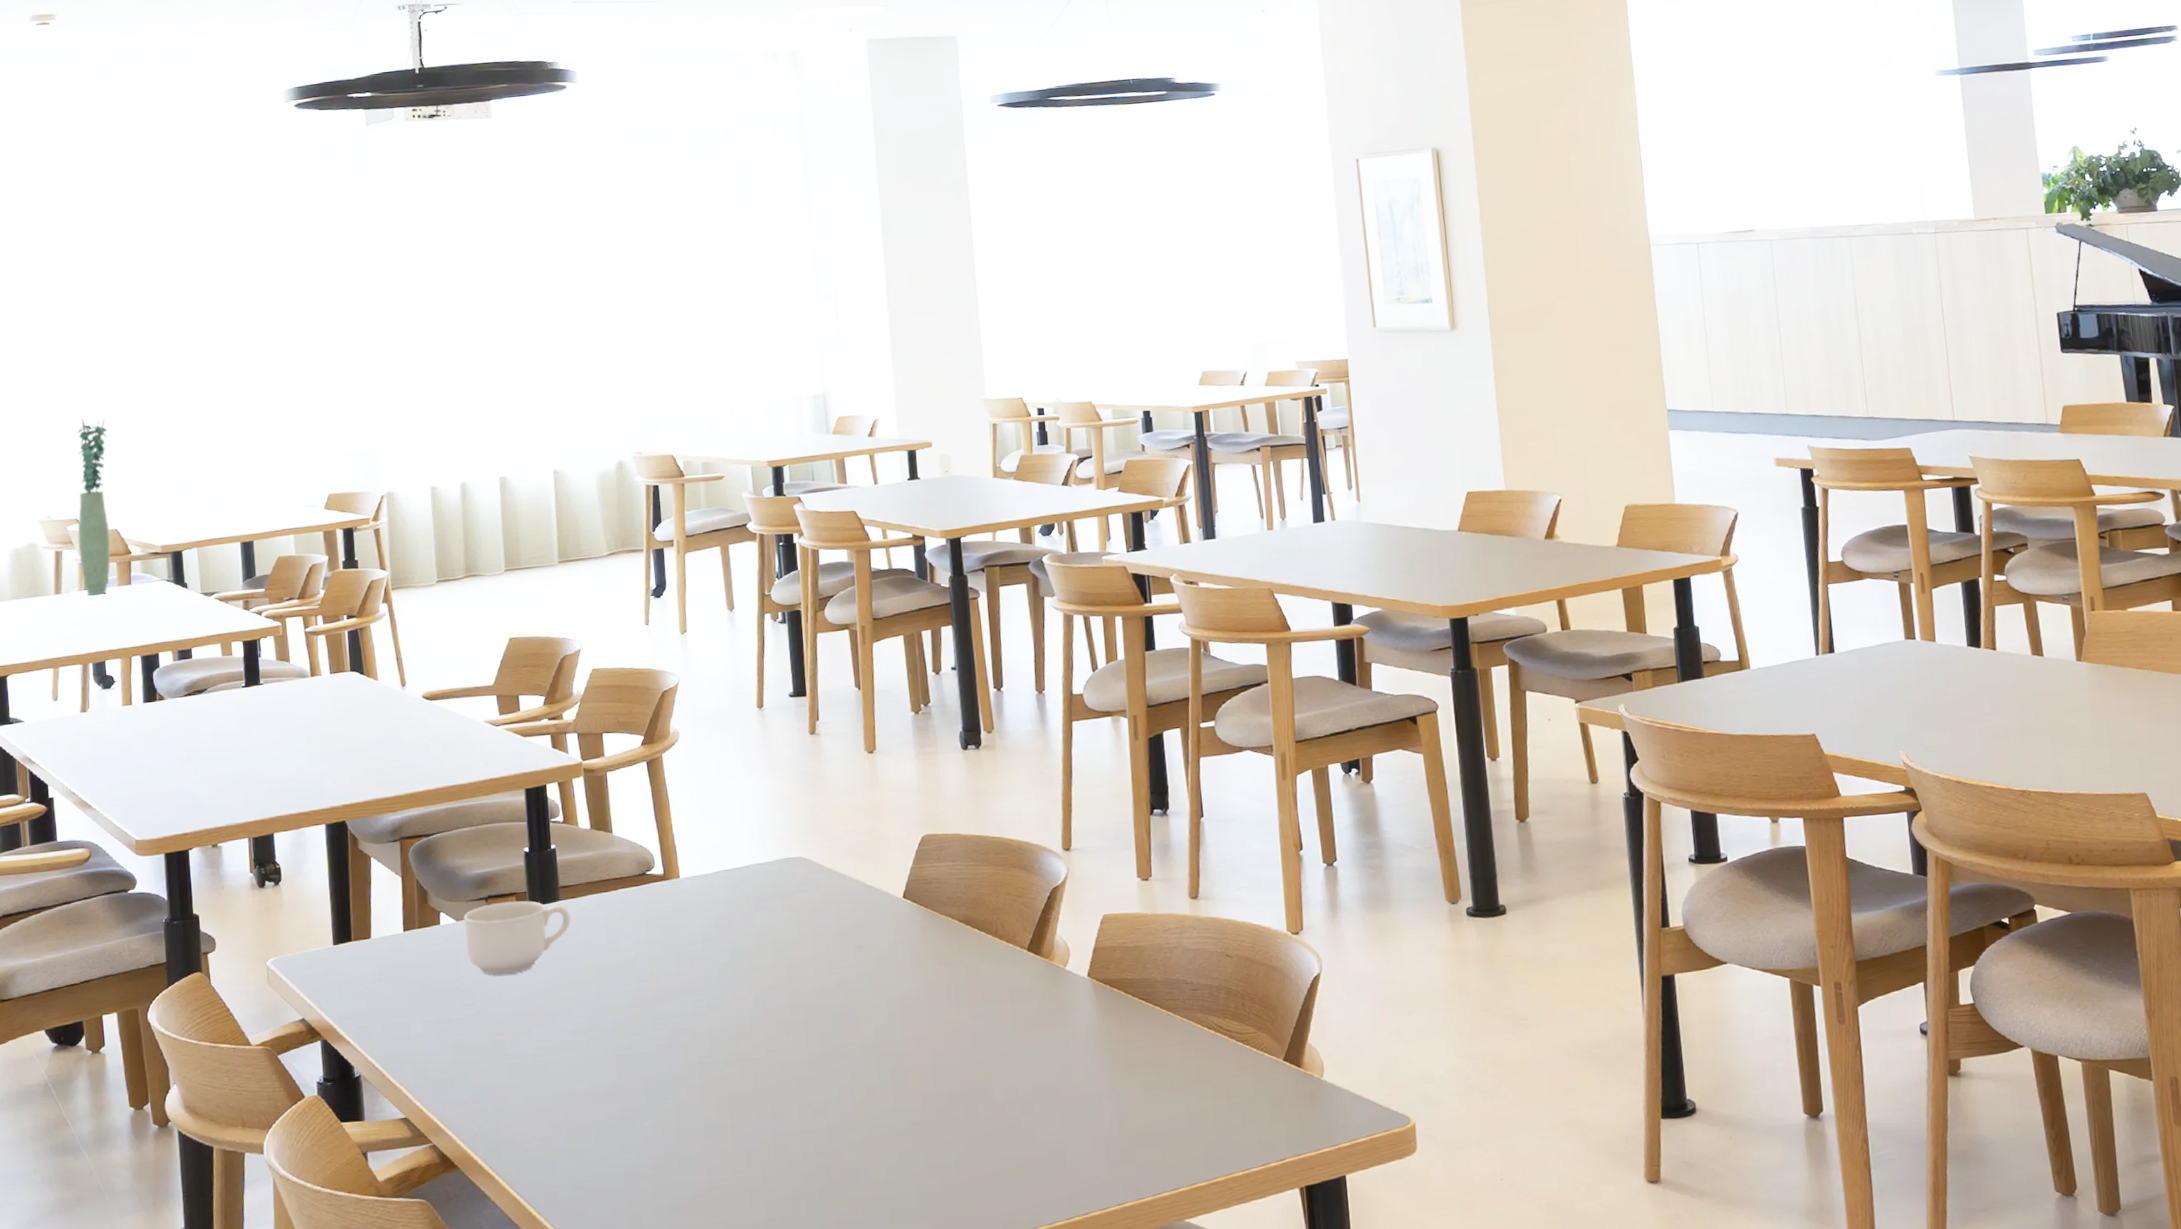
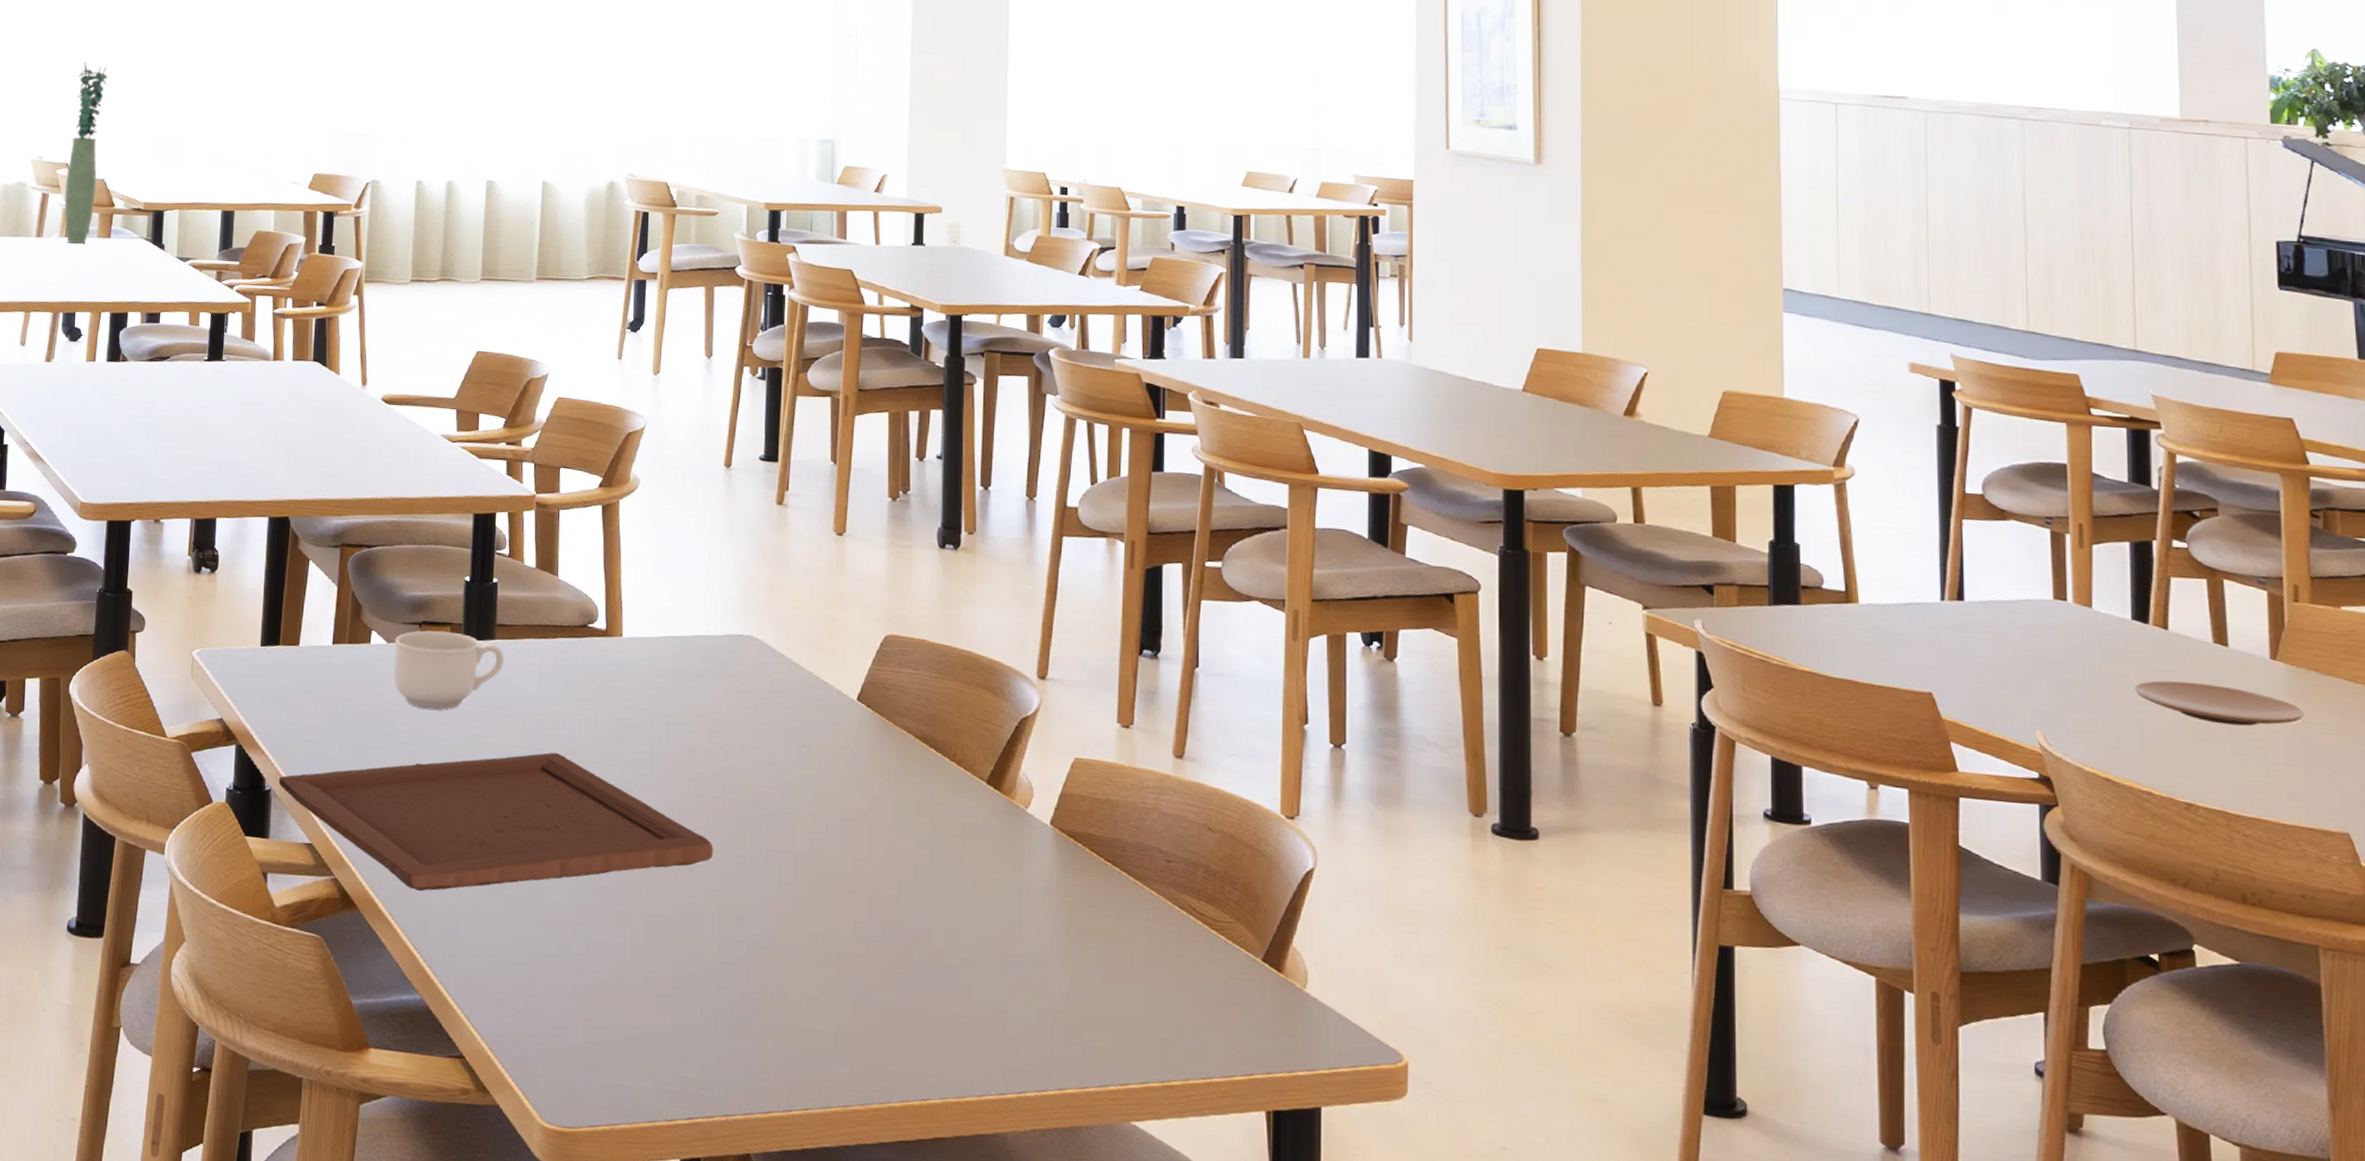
tray: none [367,993,787,1142] -> present [278,752,714,892]
plate: none [1973,689,2106,721] -> present [2134,680,2305,726]

